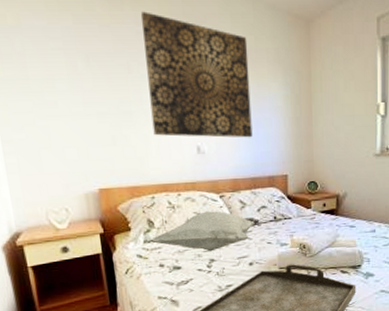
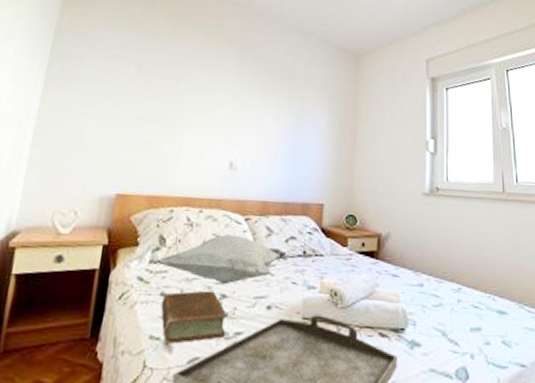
wall art: present [140,11,253,138] -> none [188,33,297,159]
book: none [162,257,220,300] -> present [161,290,228,344]

